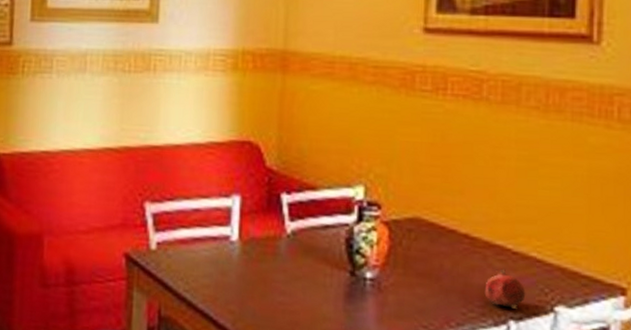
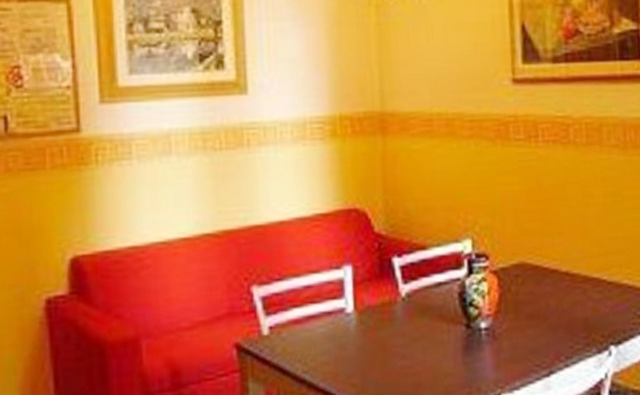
fruit: present [484,267,526,309] -> none [587,298,622,335]

